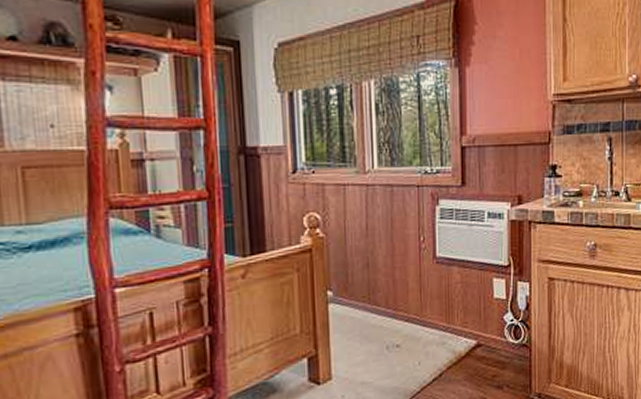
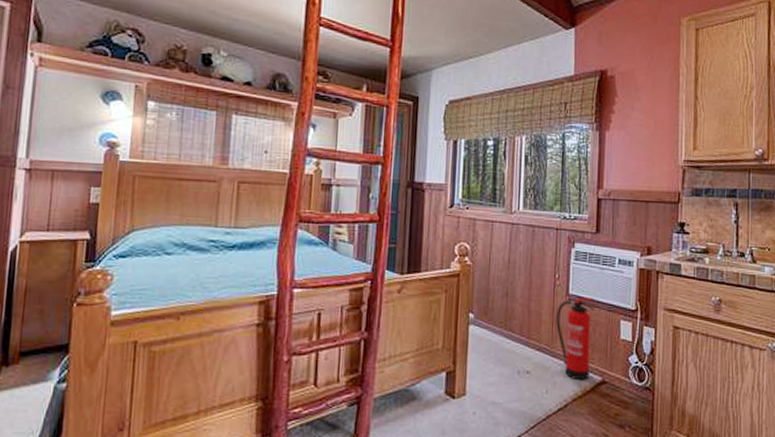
fire extinguisher: none [424,258,465,347] -> present [556,298,595,381]

